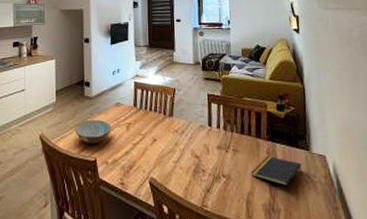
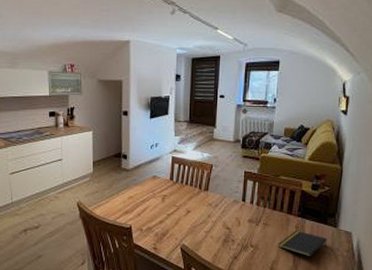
bowl: present [75,119,112,144] -> none [111,190,147,213]

